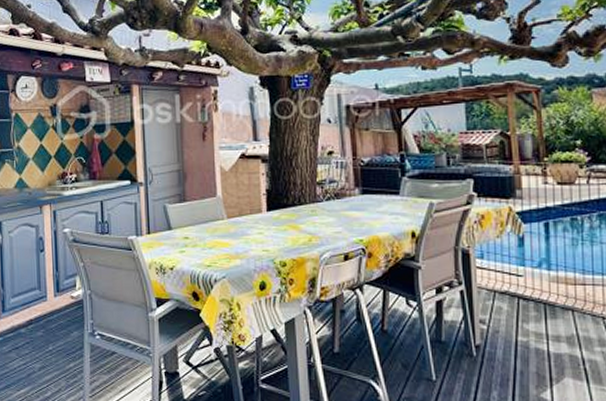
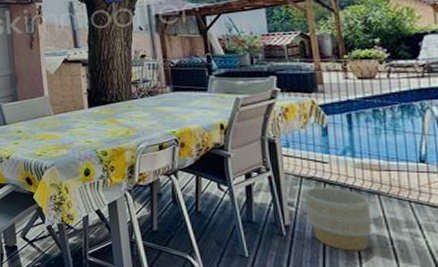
planter: none [497,302,565,373] -> present [304,187,373,251]

